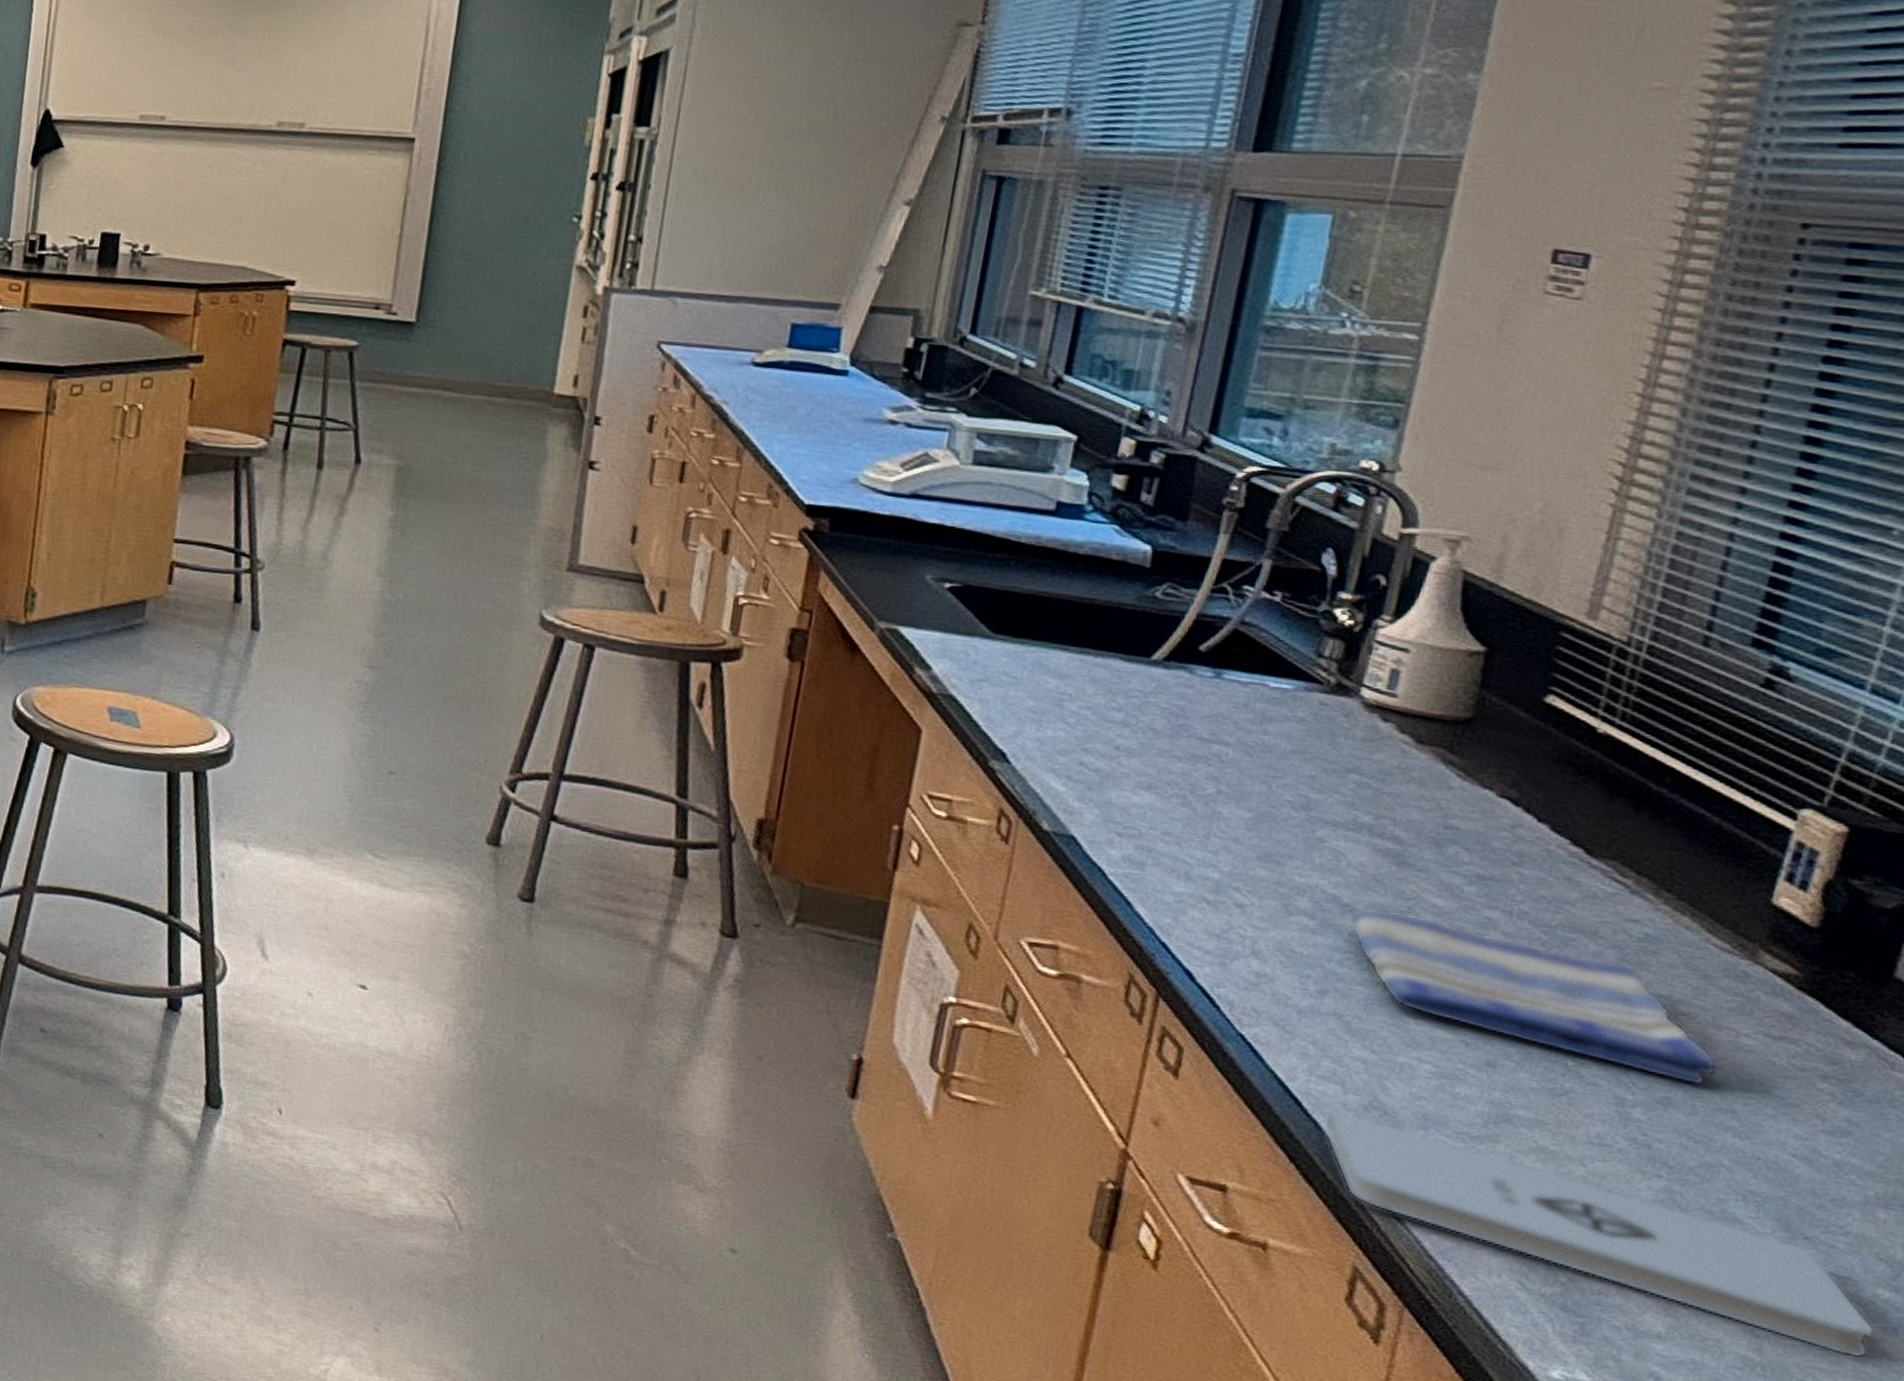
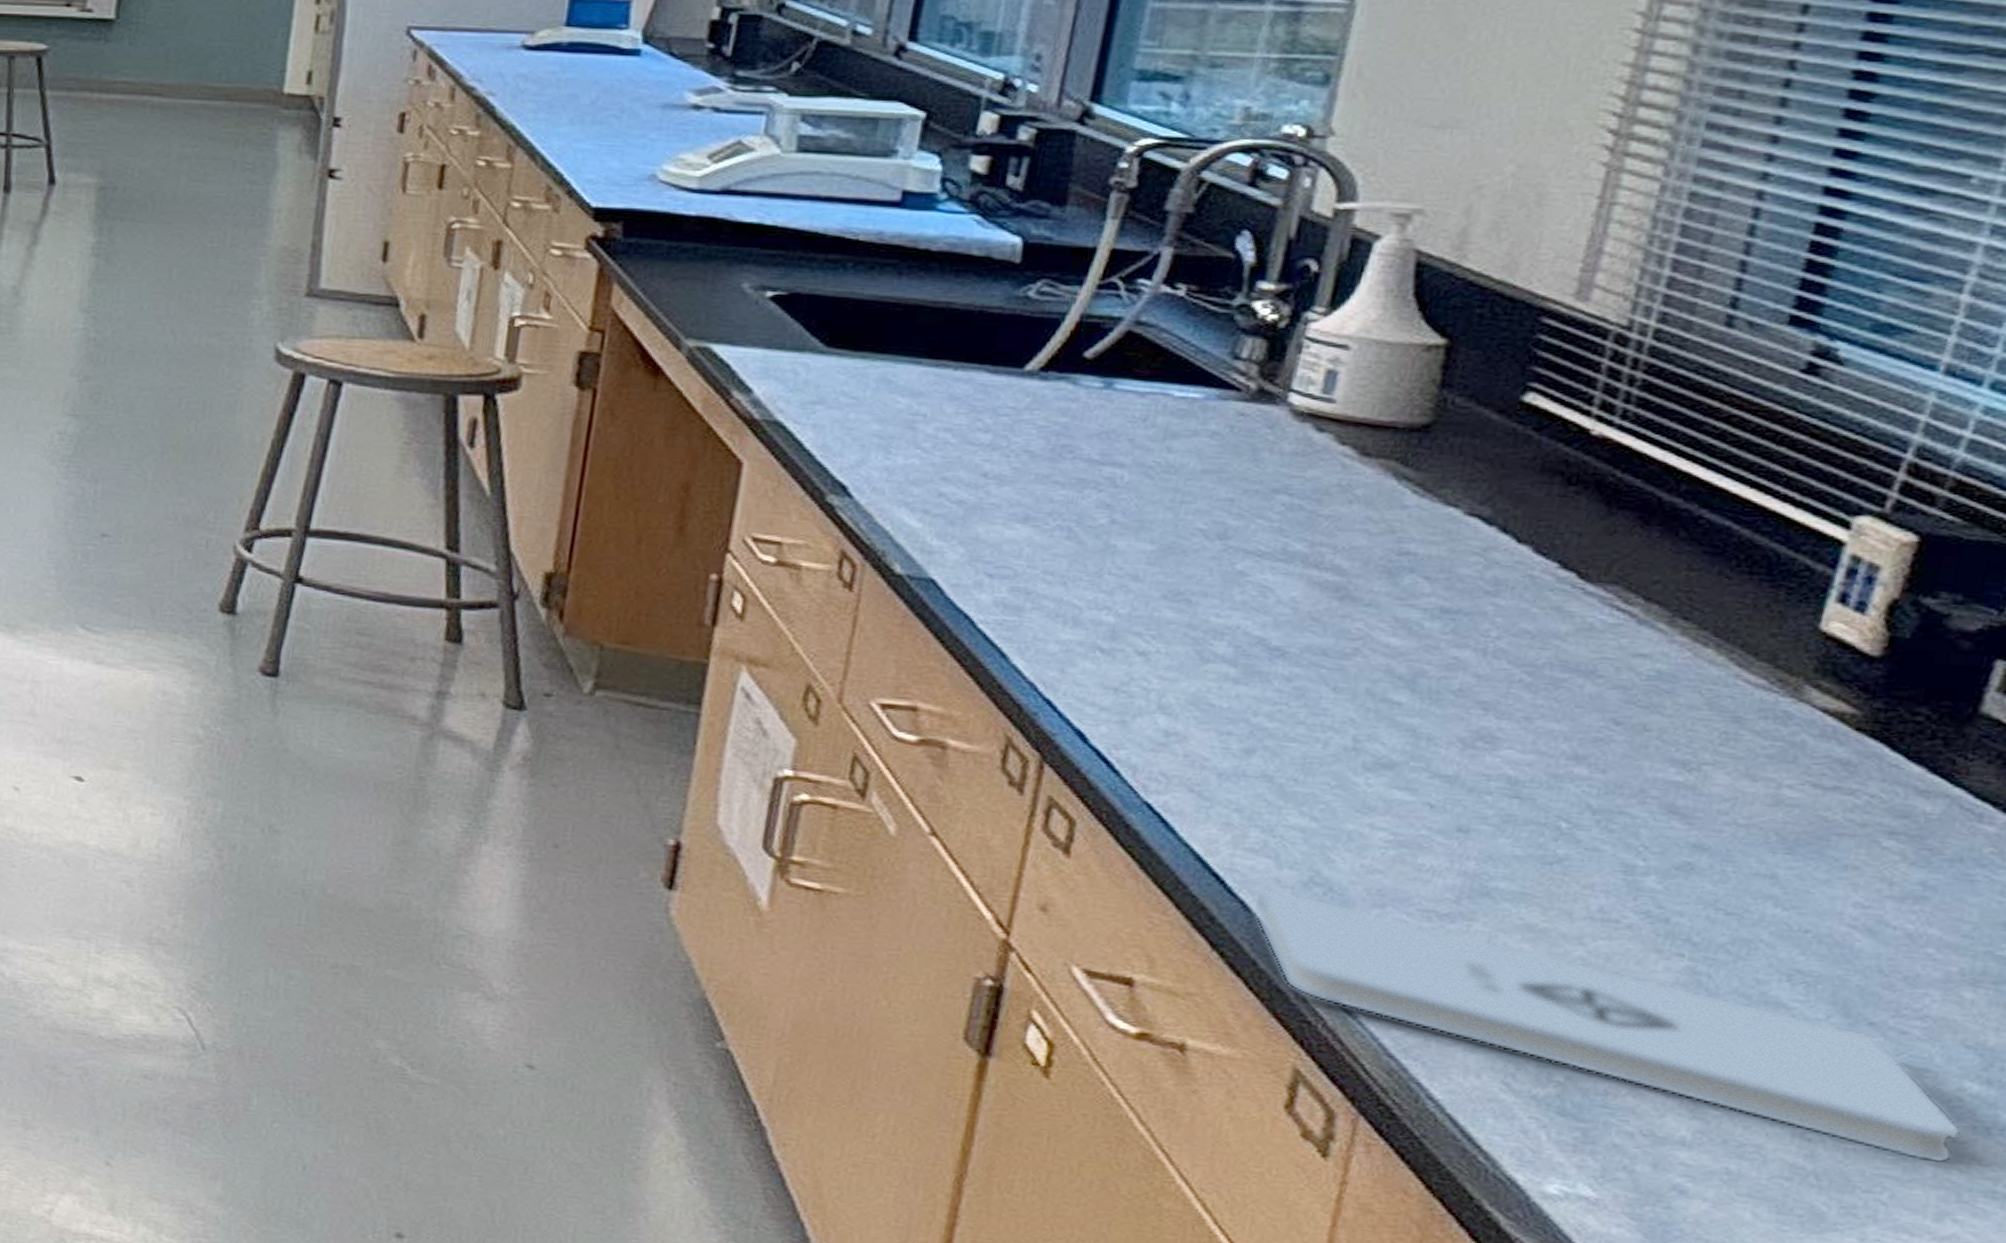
dish towel: present [1349,909,1718,1086] -> none [1280,652,1753,848]

